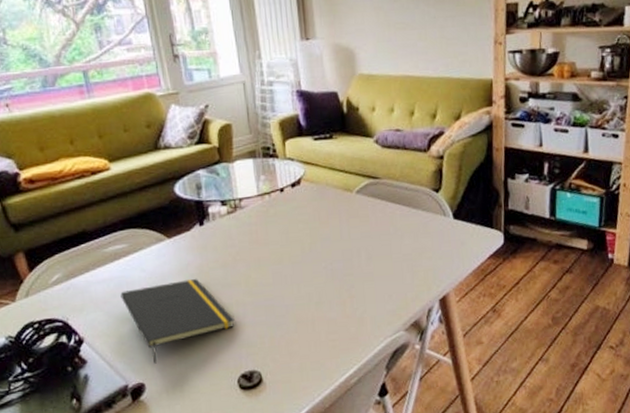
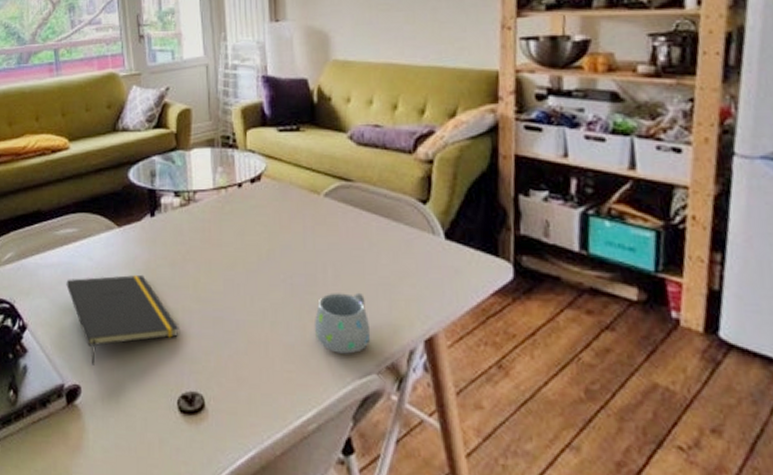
mug: none [352,269,398,320] -> present [314,292,371,354]

